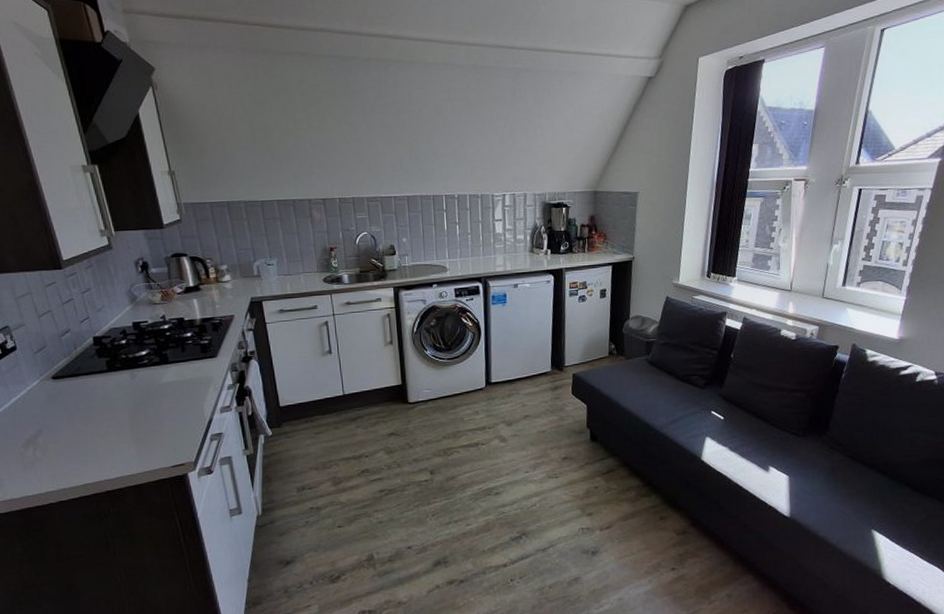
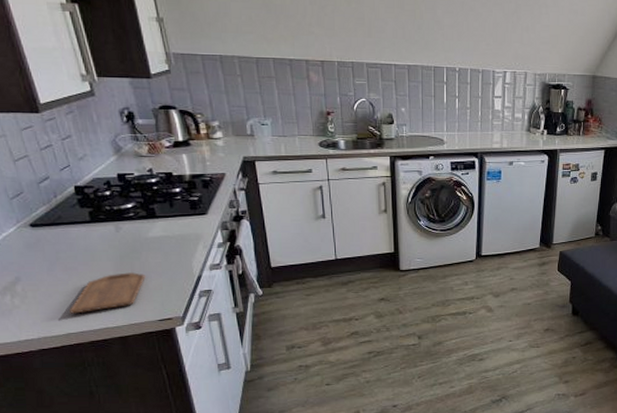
cutting board: none [87,418,159,464] -> present [69,271,145,314]

